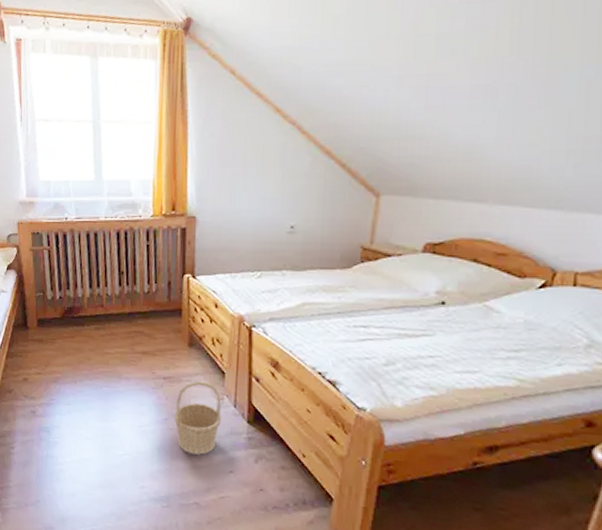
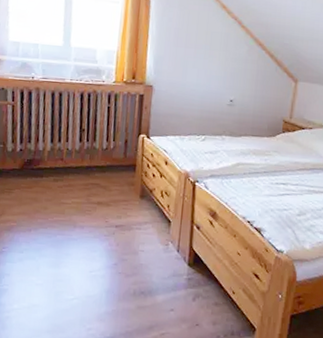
basket: present [174,380,222,455] -> none [123,228,167,296]

